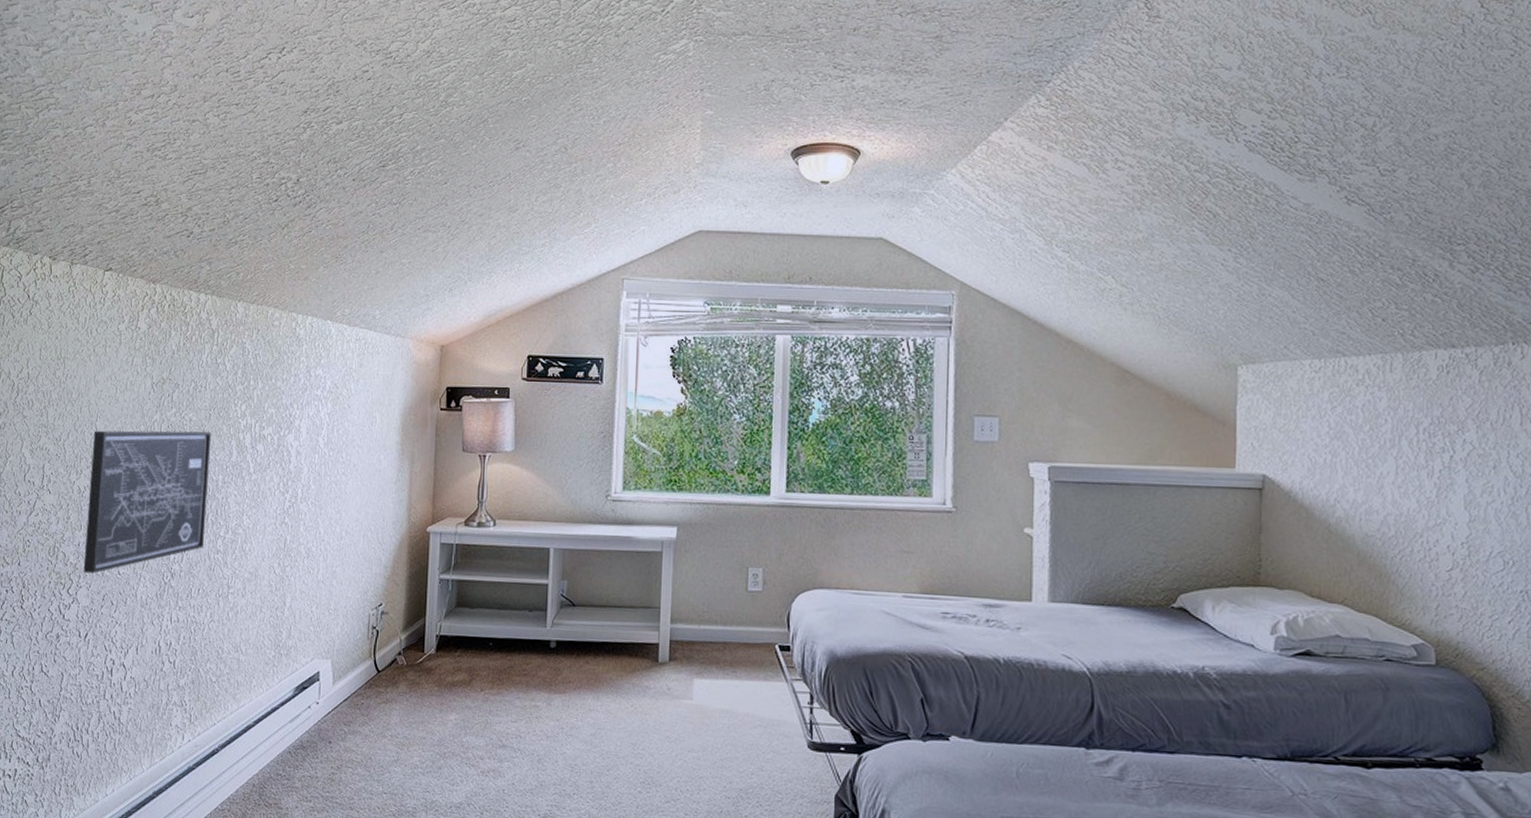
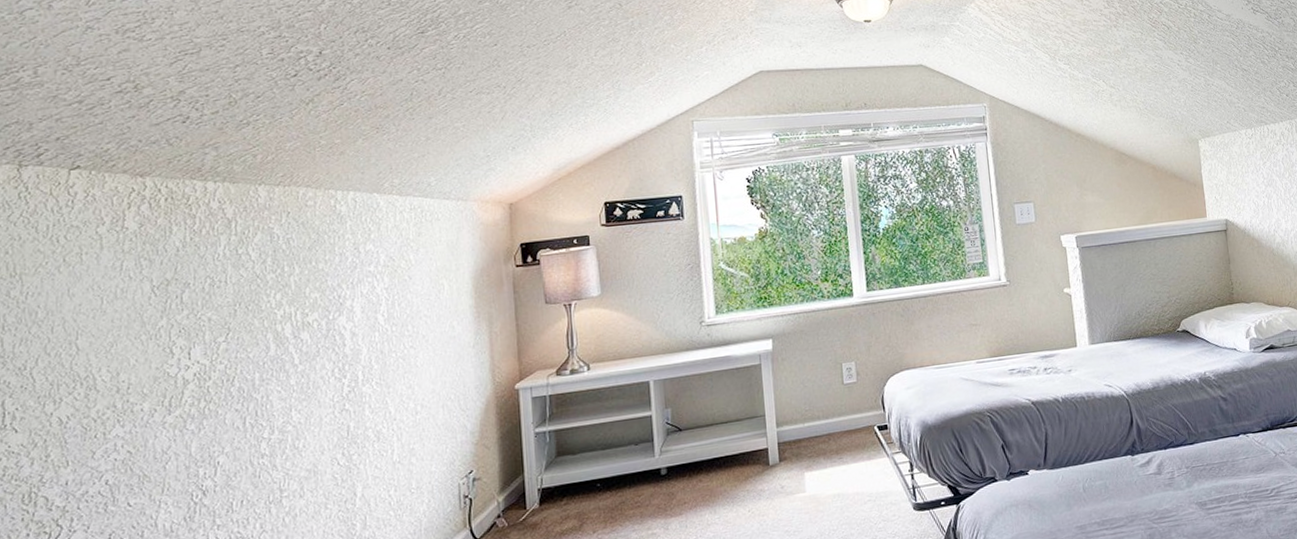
wall art: present [83,430,212,574] -> none [74,328,244,515]

